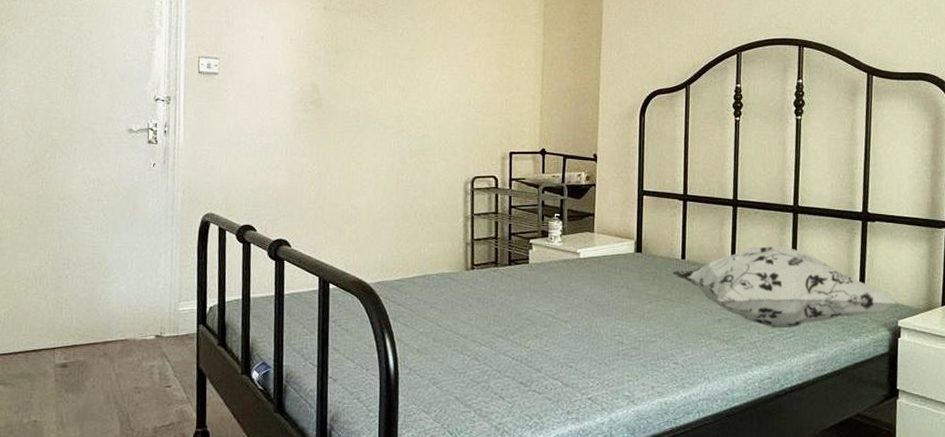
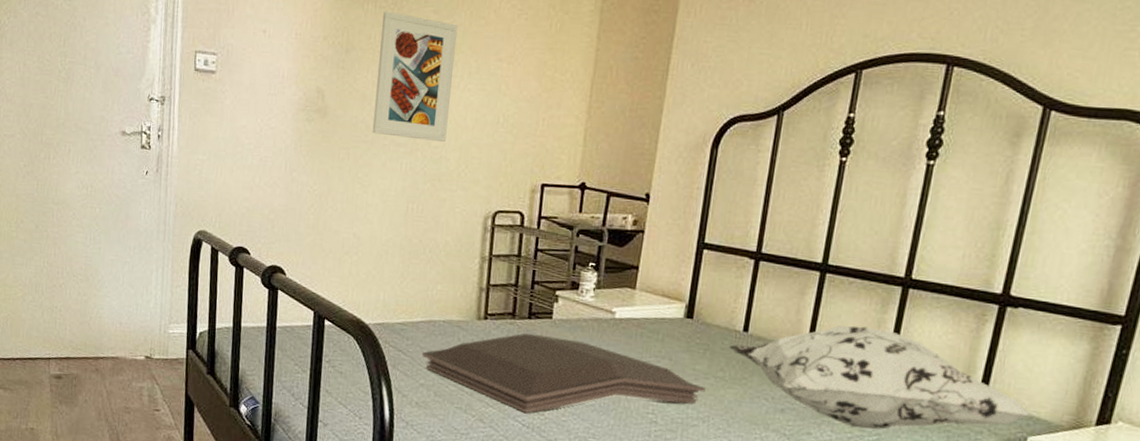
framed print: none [363,18,430,122] -> present [372,11,458,142]
serving tray: none [420,278,658,348] -> present [422,333,706,414]

